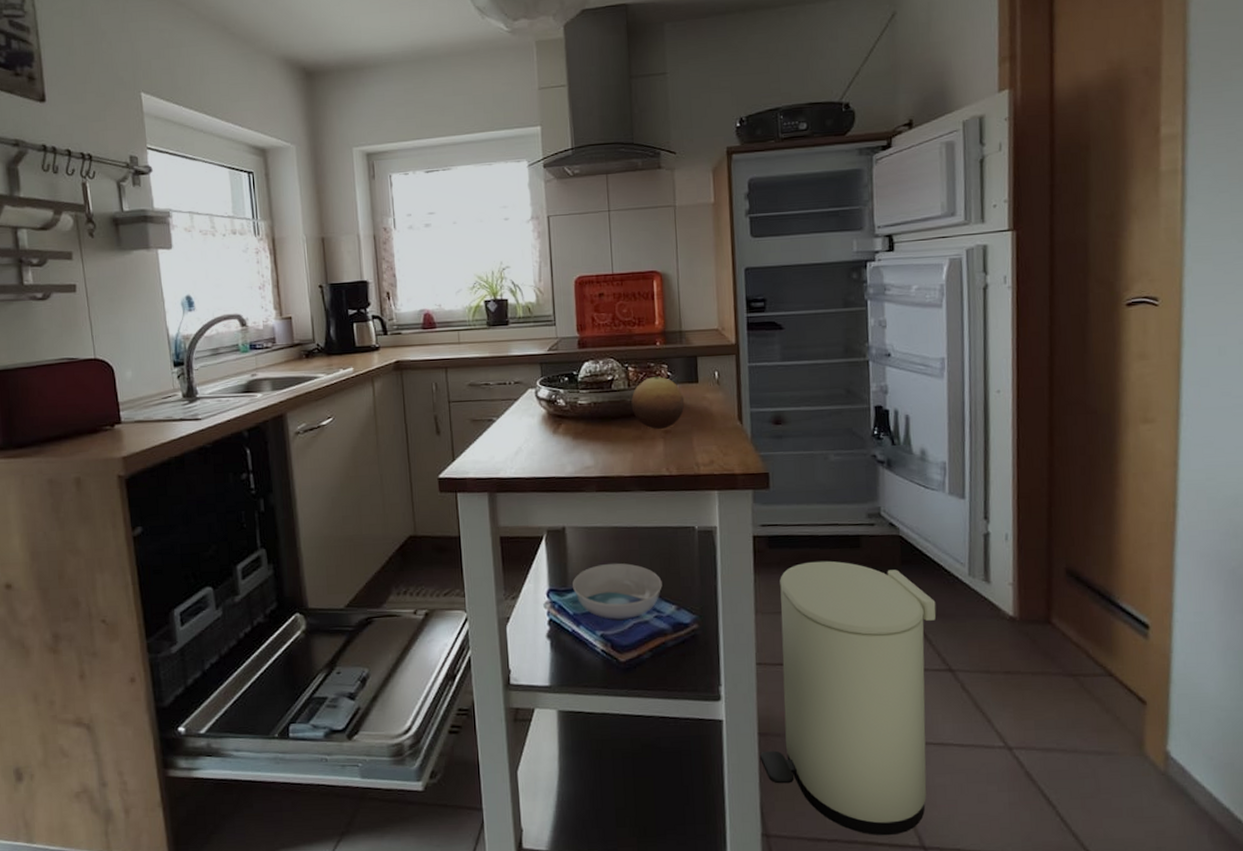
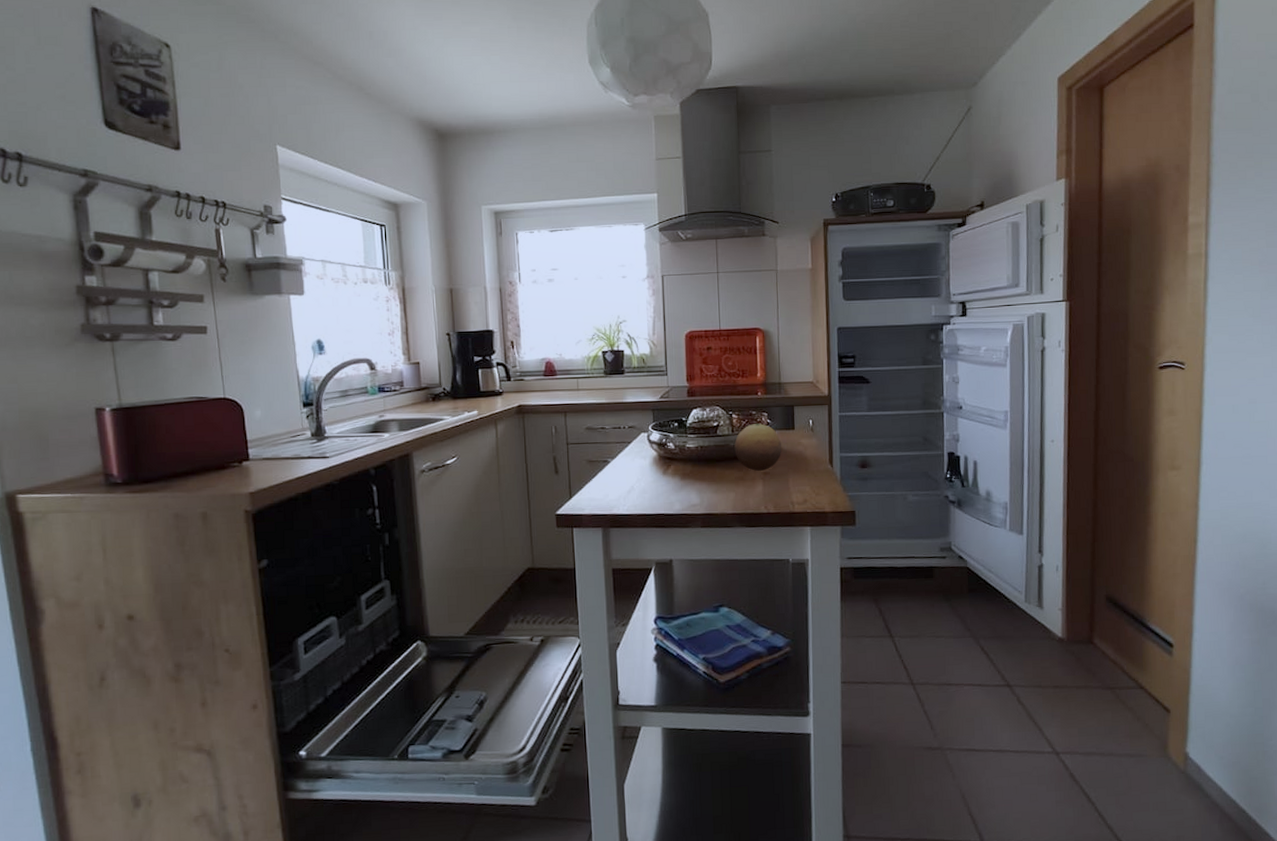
bowl: present [573,563,662,621] -> none [678,592,759,645]
pedal bin: present [759,560,936,836] -> none [842,589,997,834]

